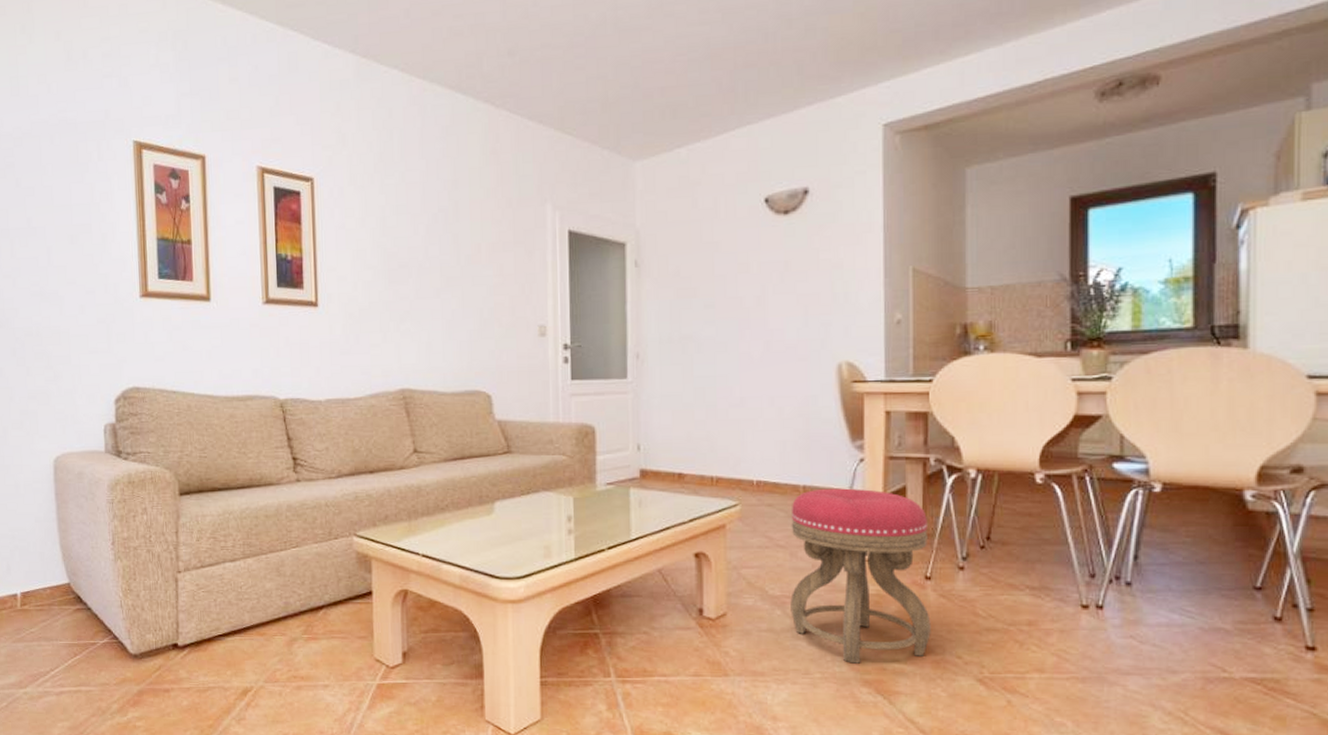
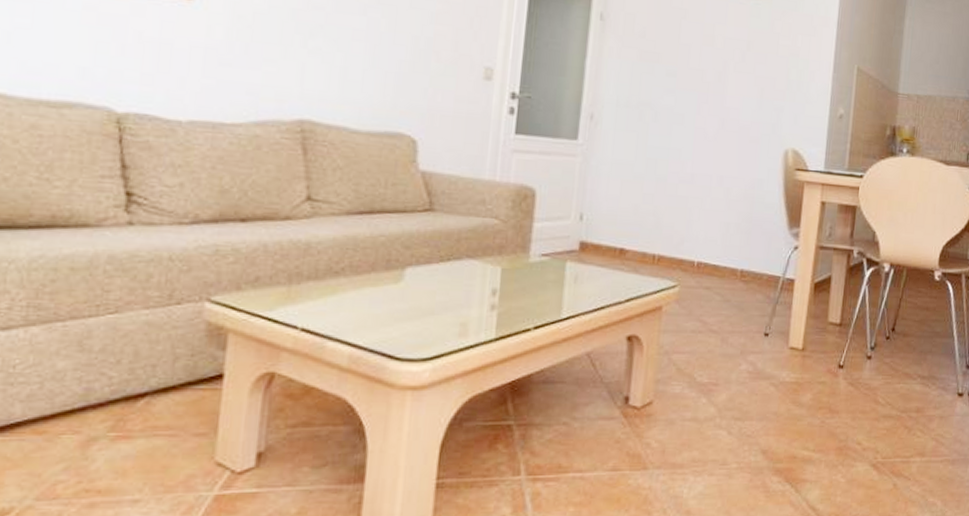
stool: present [790,488,931,664] -> none [715,274,846,452]

